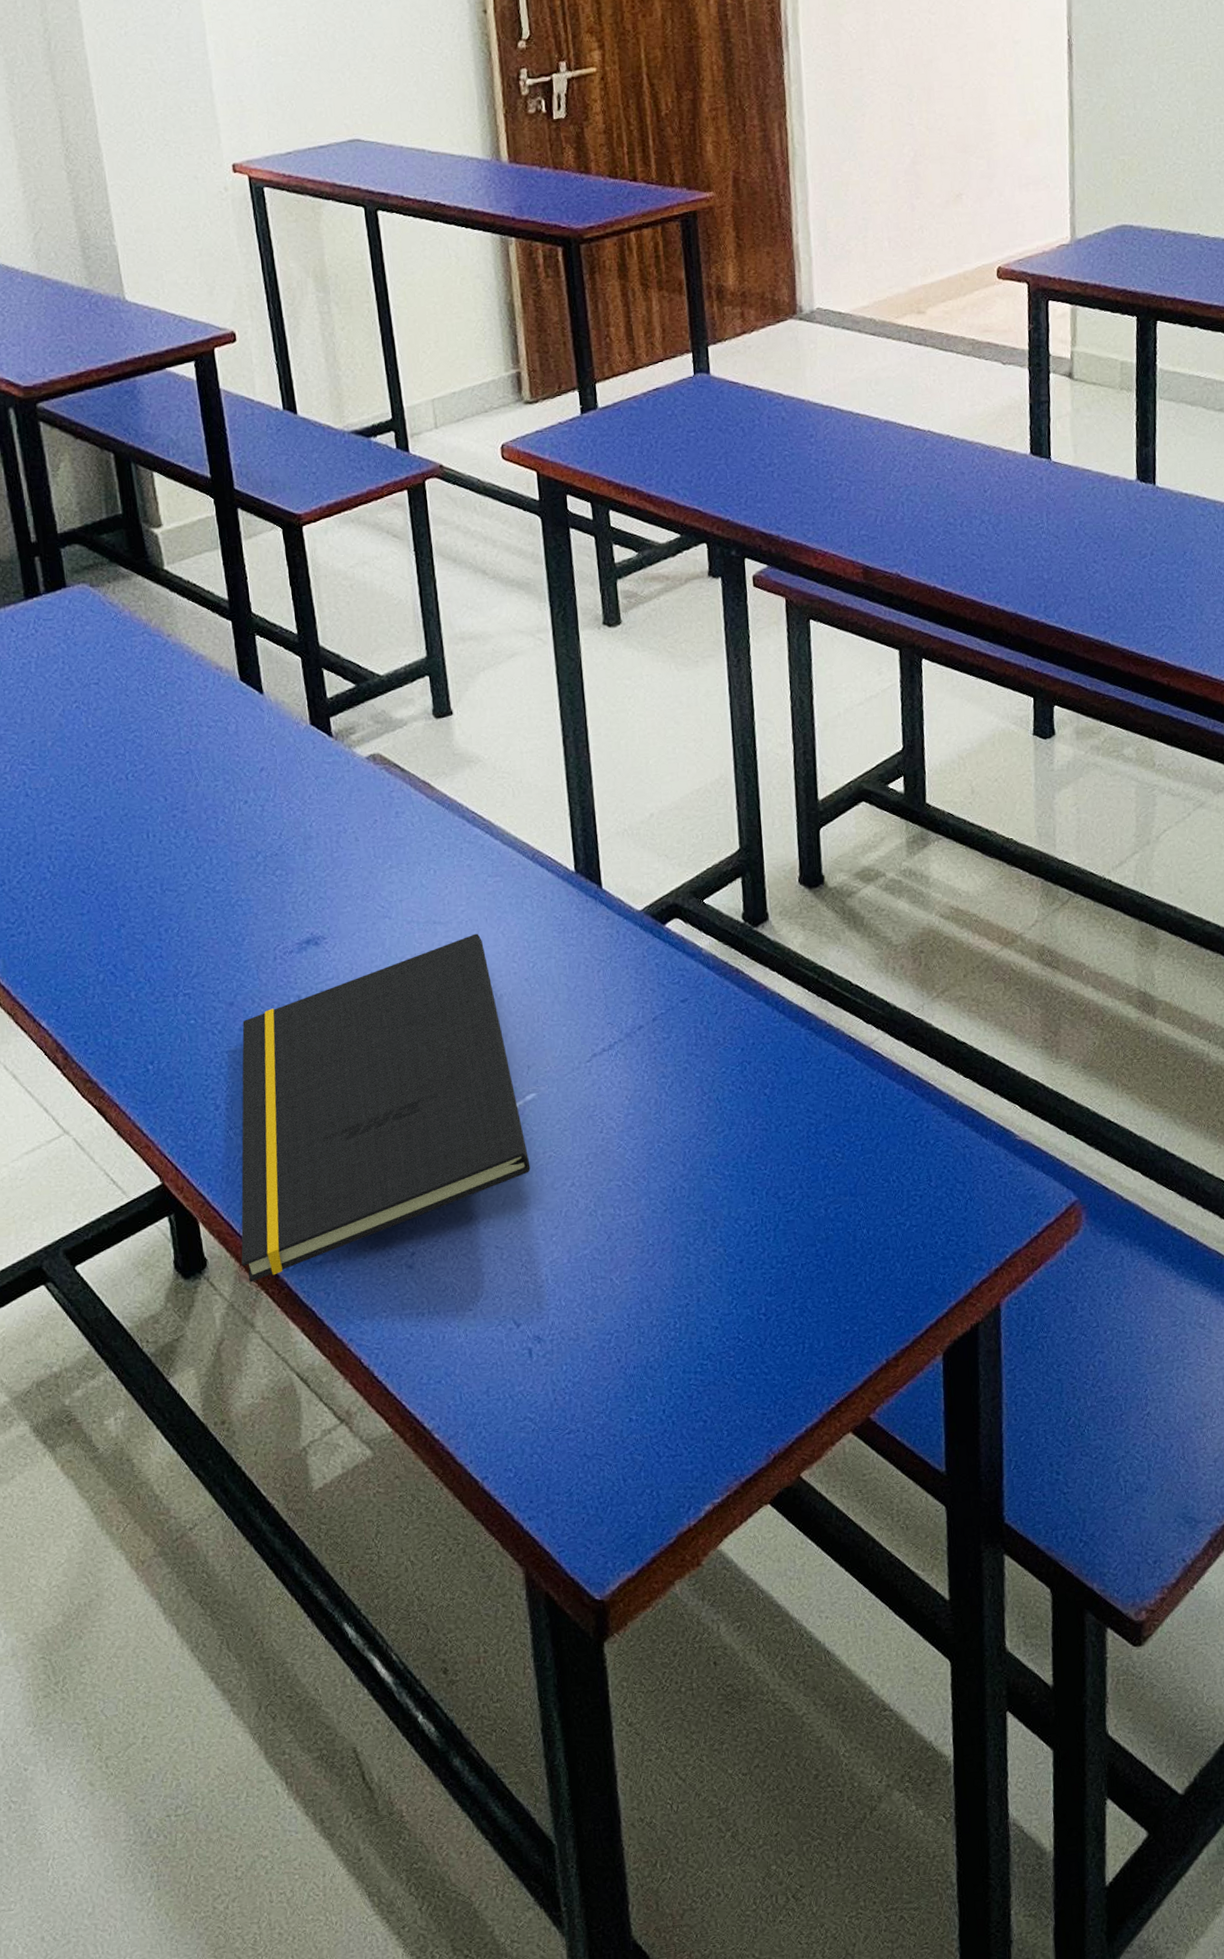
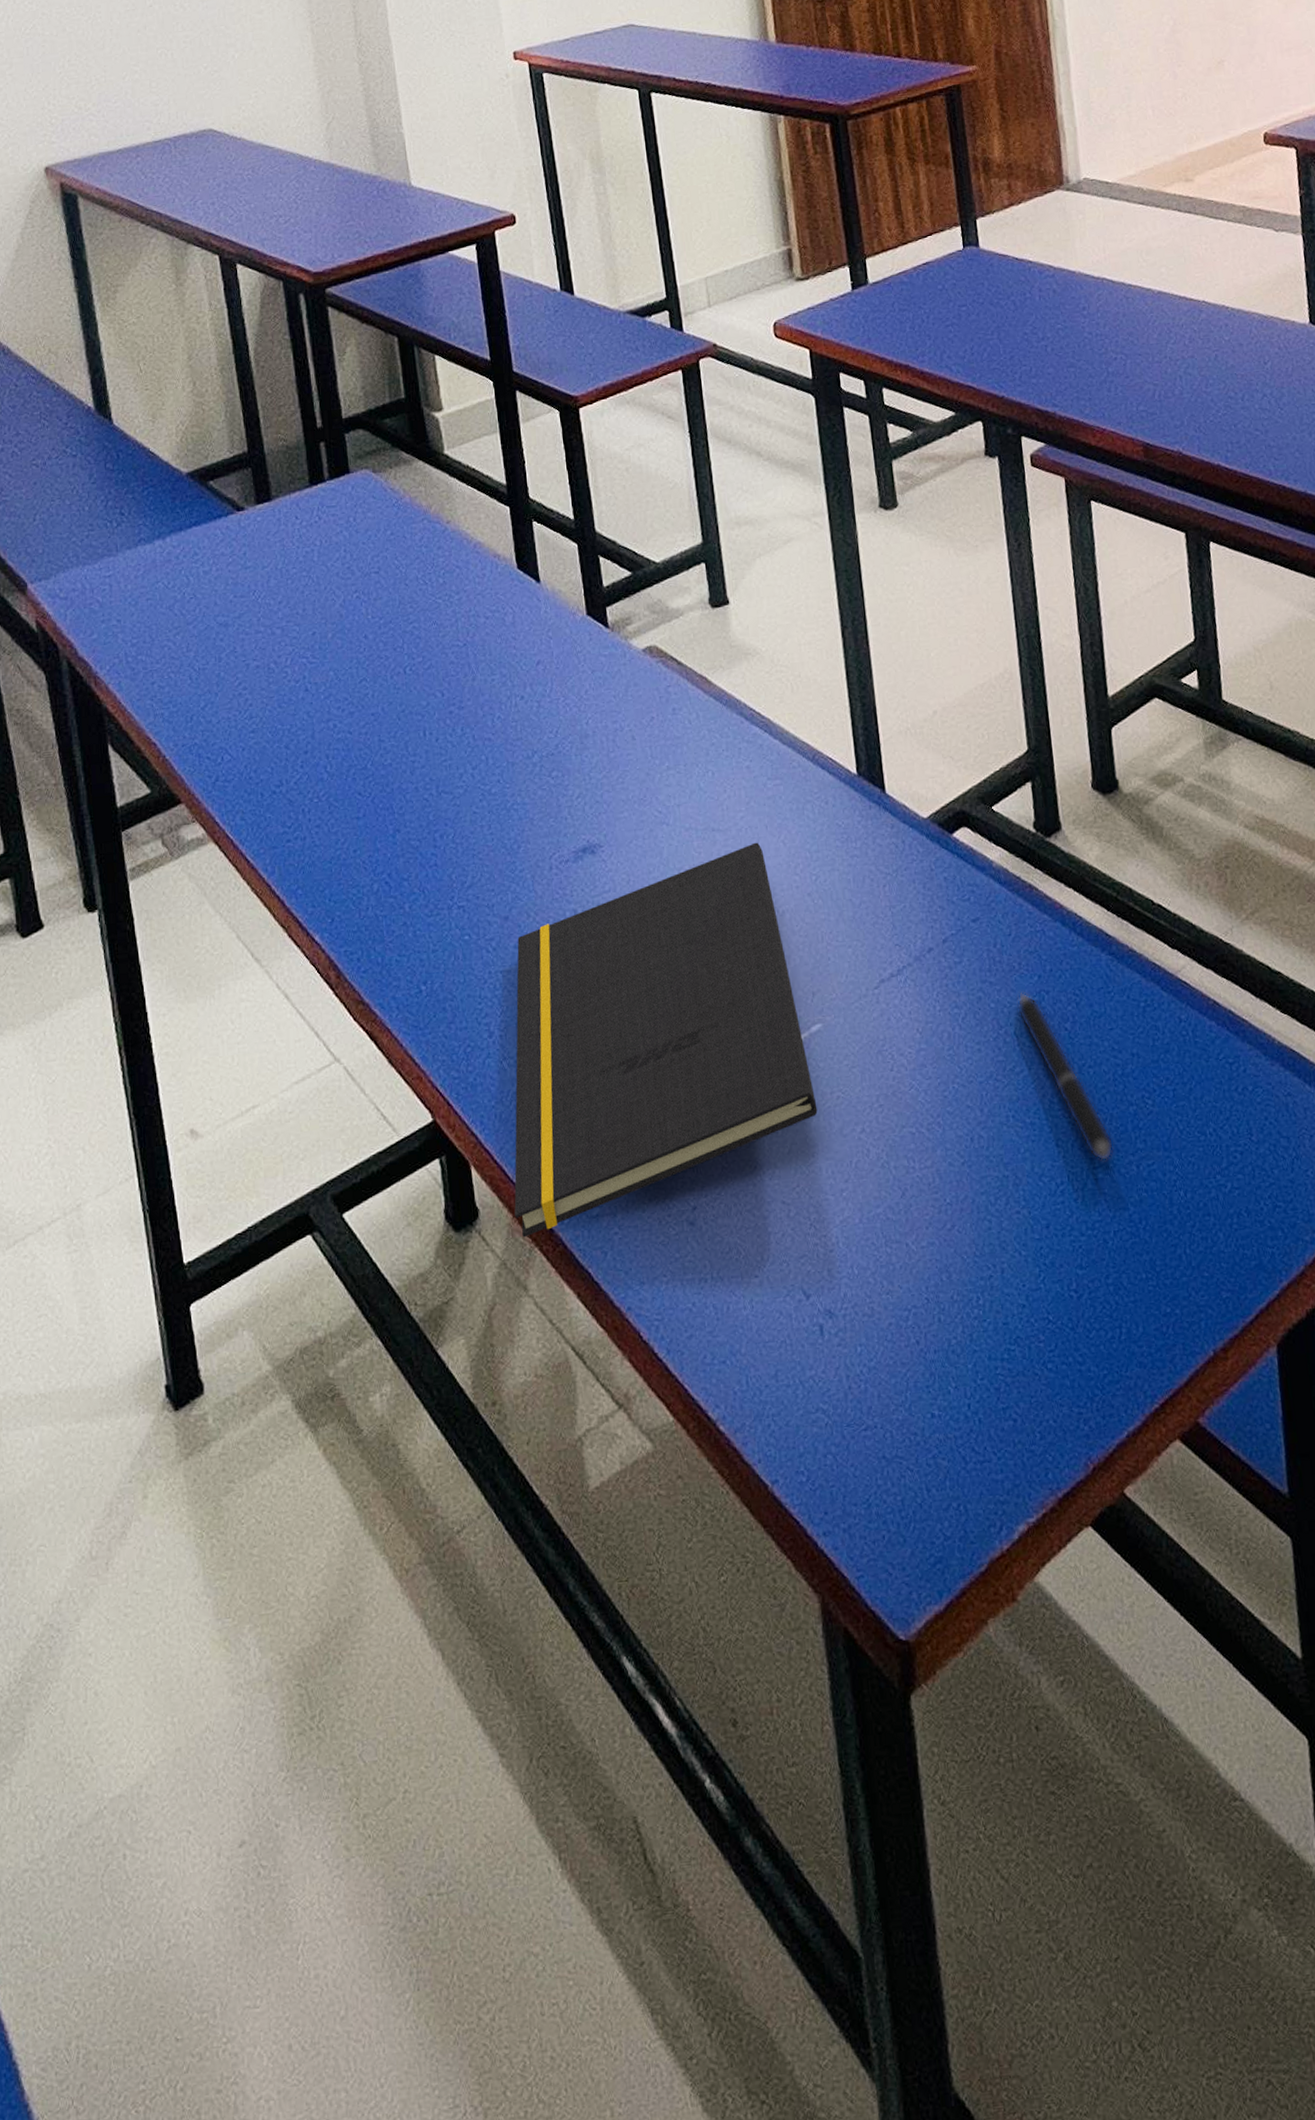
pen: none [720,1062,805,1206] -> present [1017,991,1114,1162]

